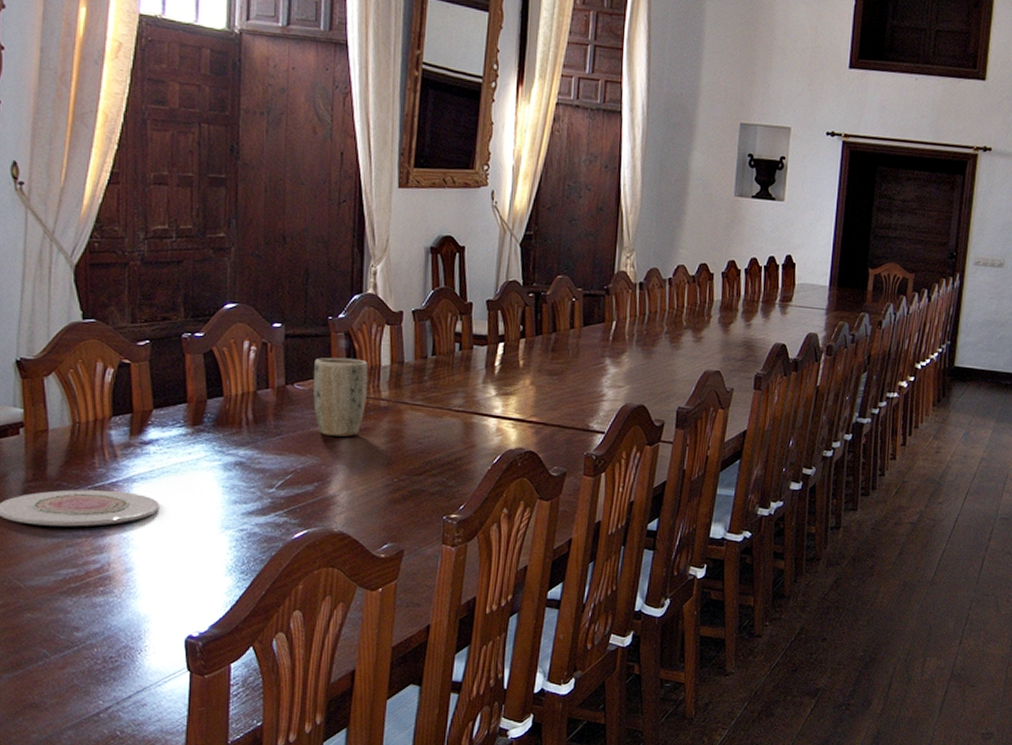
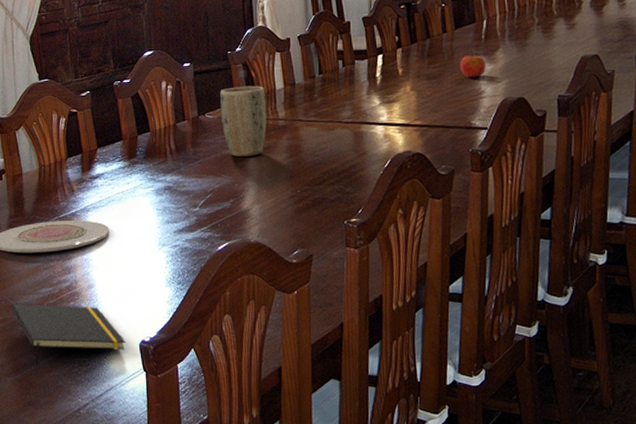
notepad: none [17,586,168,662] -> present [11,304,126,367]
fruit: none [584,352,610,380] -> present [460,51,486,78]

